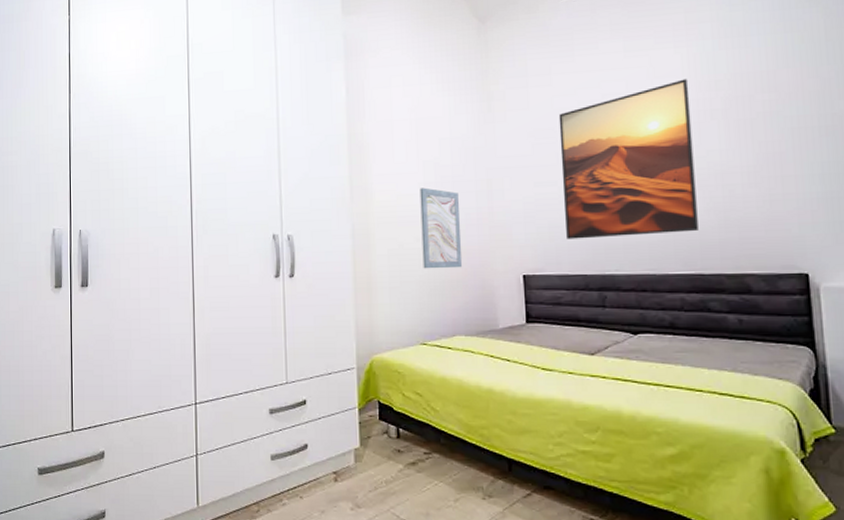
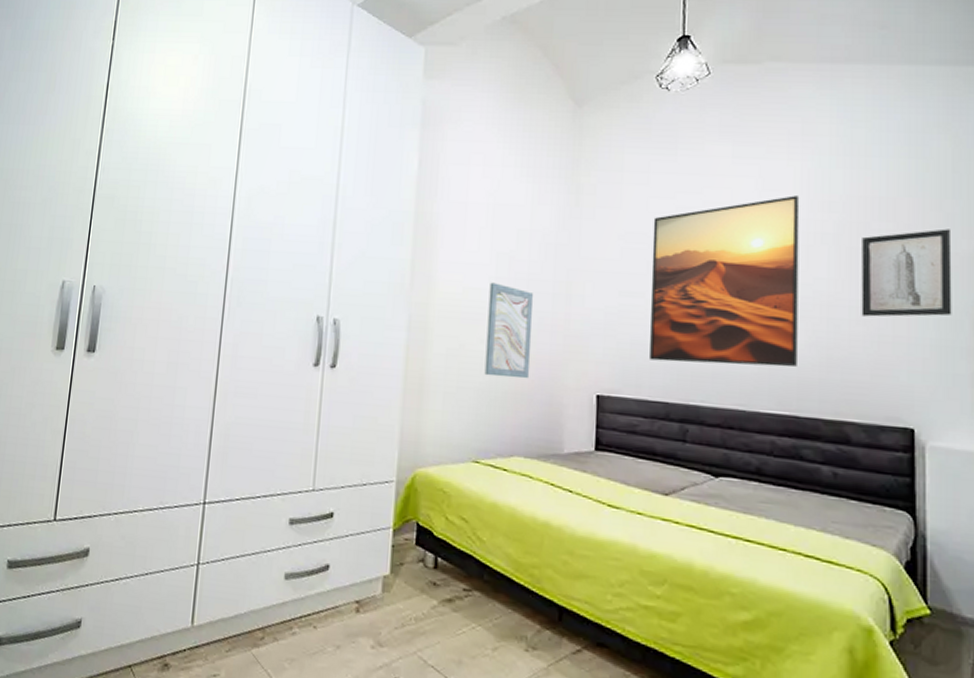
wall art: none [748,92,835,180] -> present [861,229,952,317]

